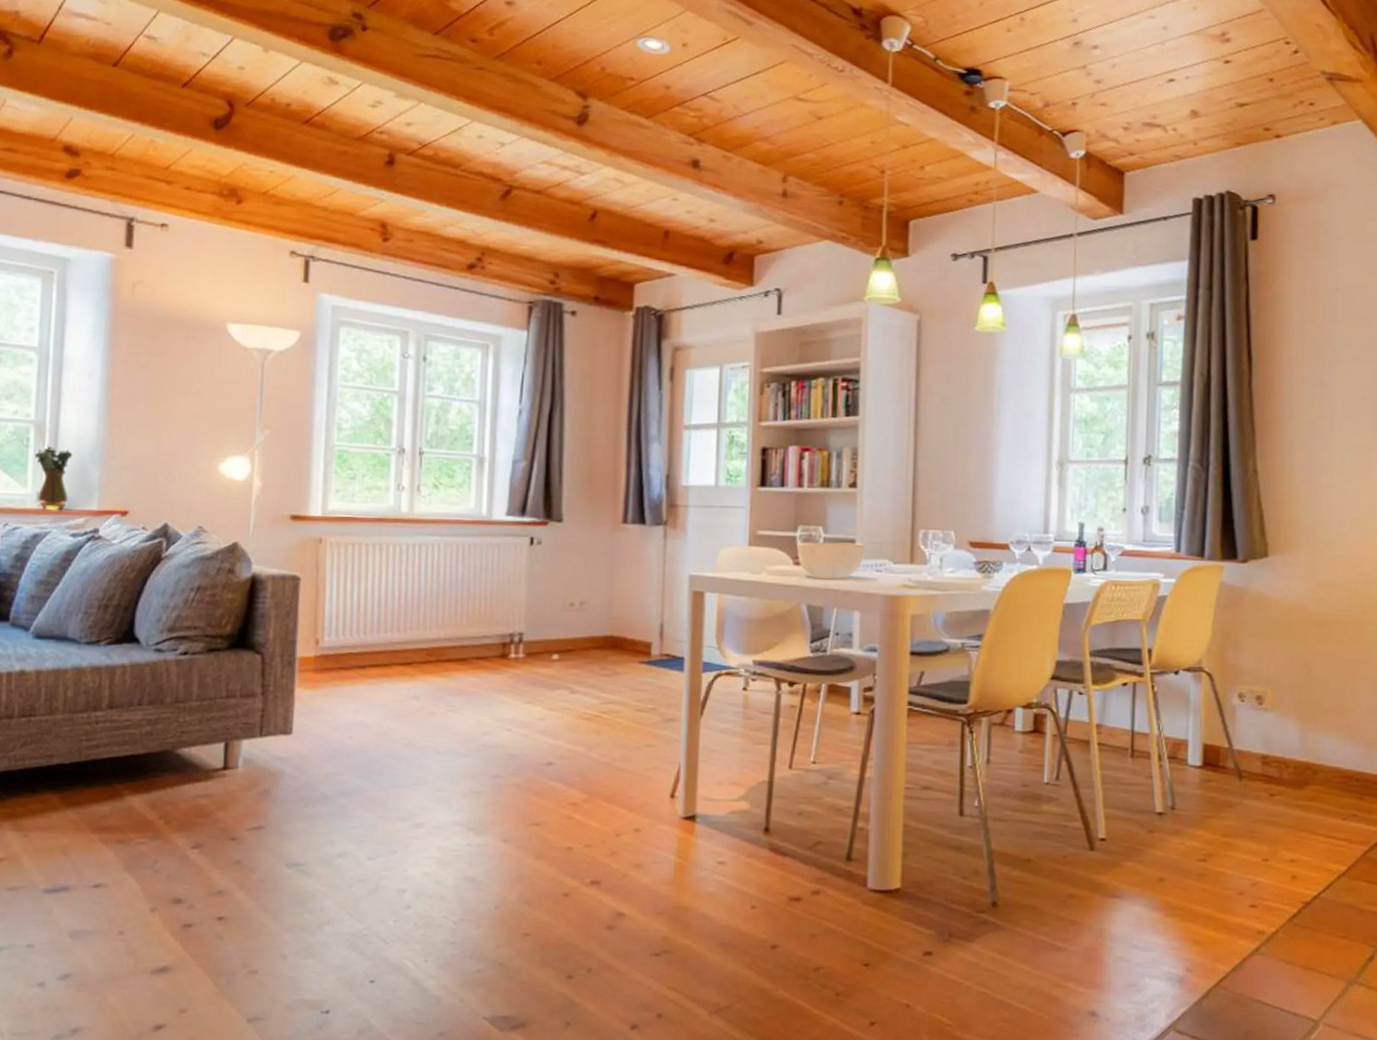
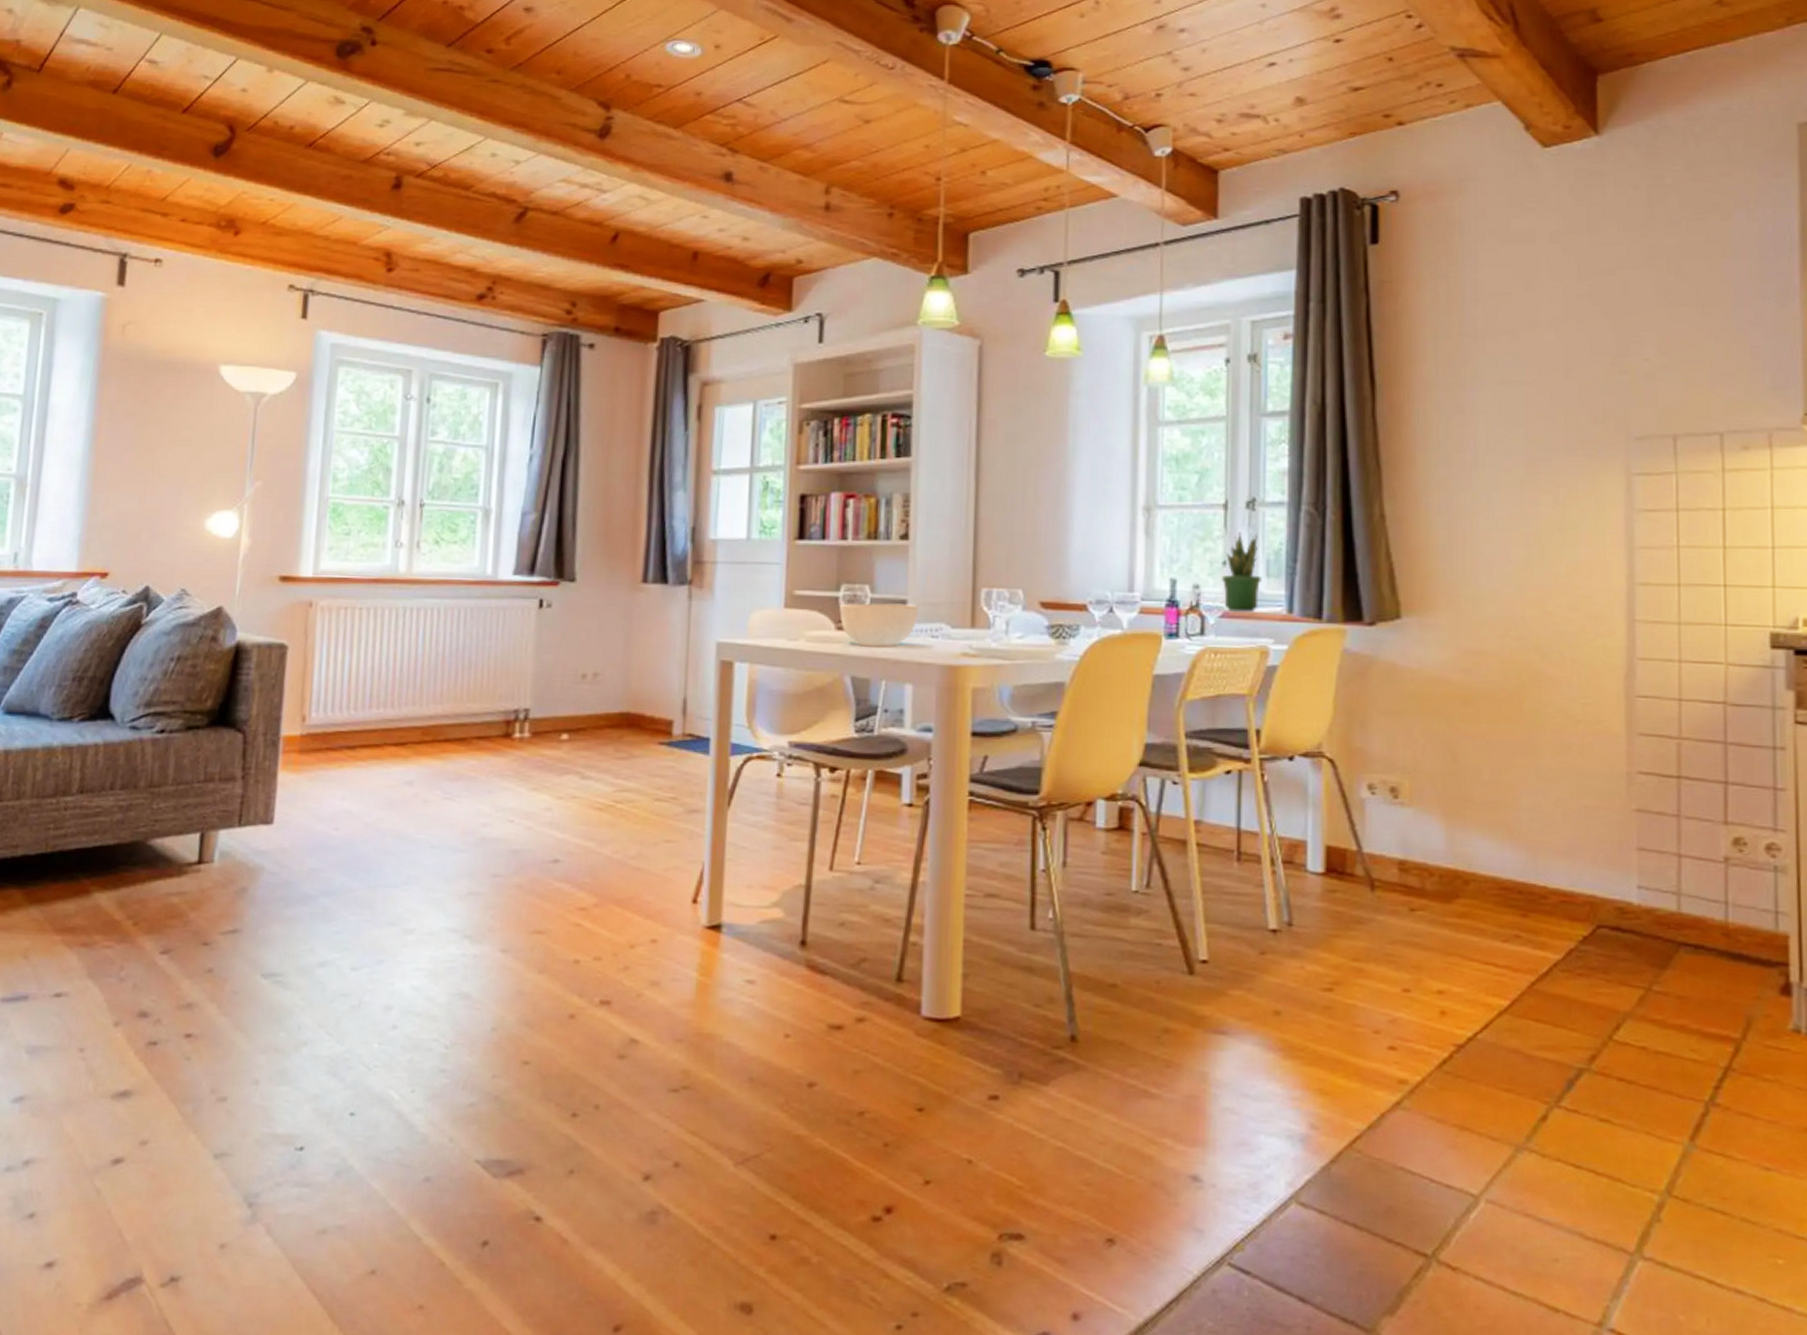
vase: present [34,445,73,511] -> none [14,501,54,573]
planter: none [1121,483,1155,551] -> present [1221,532,1262,612]

